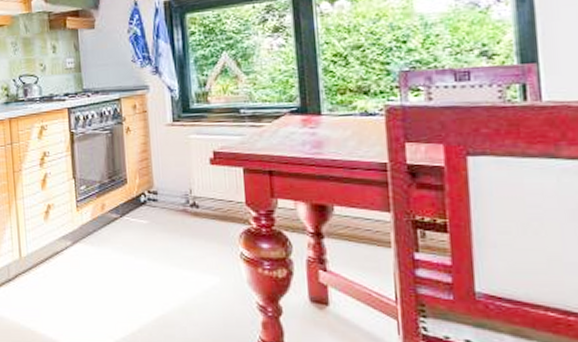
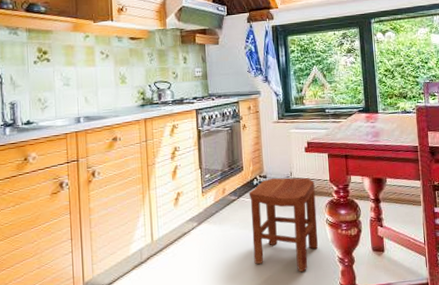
stool: none [134,195,229,316] -> present [248,177,318,272]

